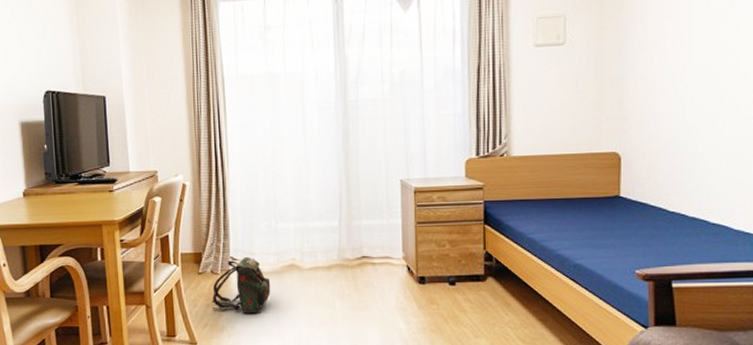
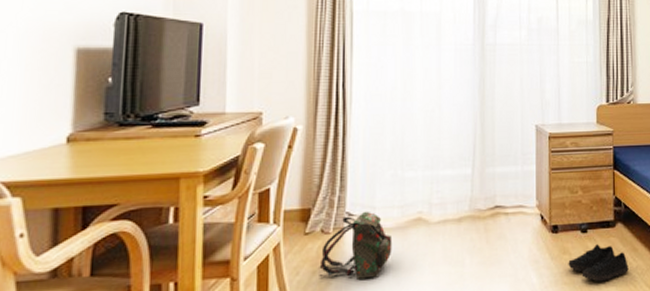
shoe: none [436,297,500,333] -> present [568,244,629,282]

